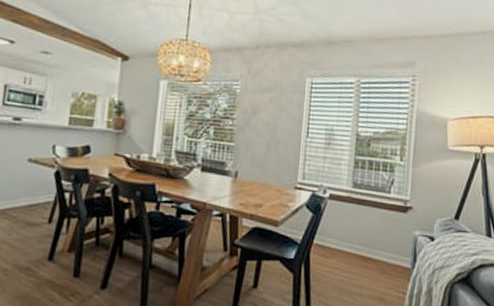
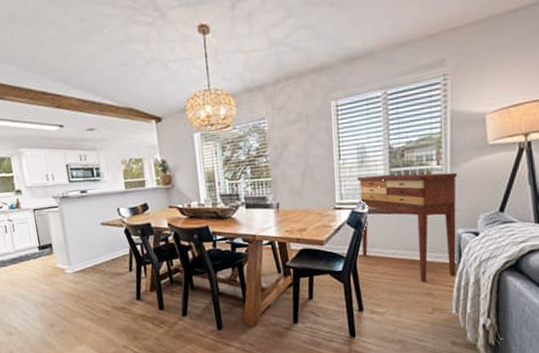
console table: none [317,159,418,284] -> present [356,172,457,282]

